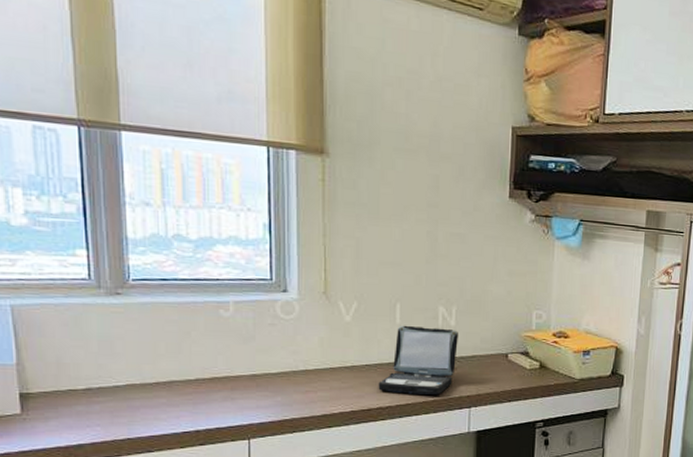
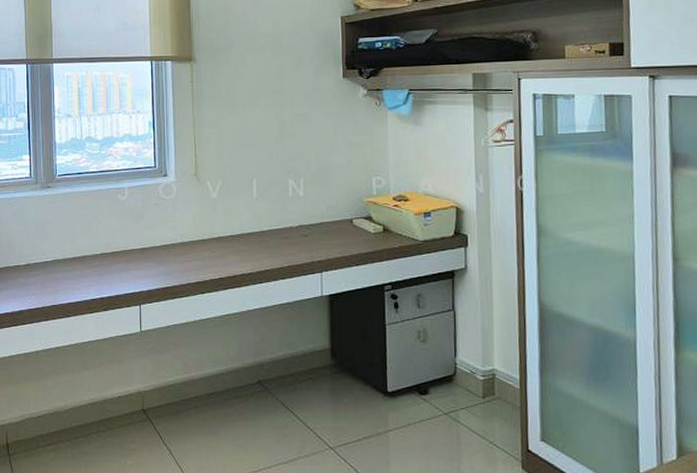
laptop: present [378,325,458,395] -> none [241,198,307,261]

